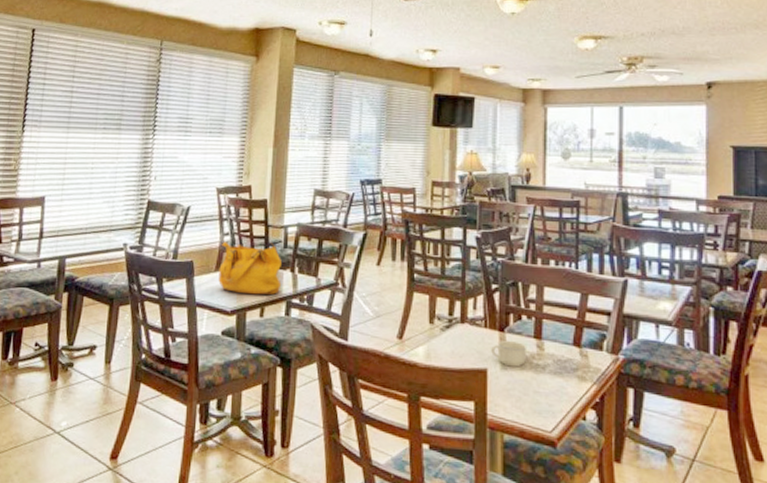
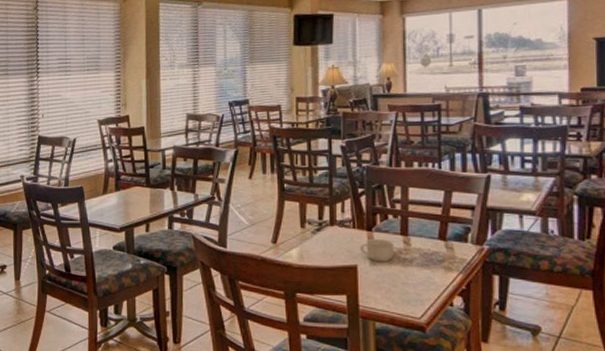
handbag: present [218,241,282,296] -> none [106,165,163,213]

